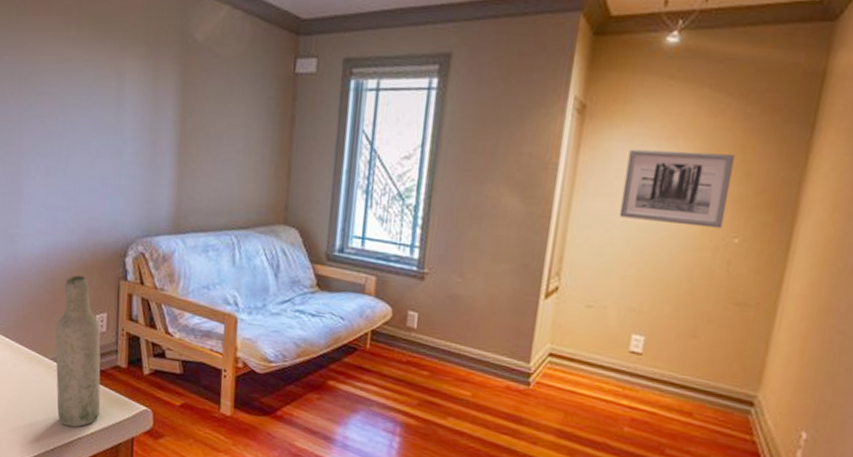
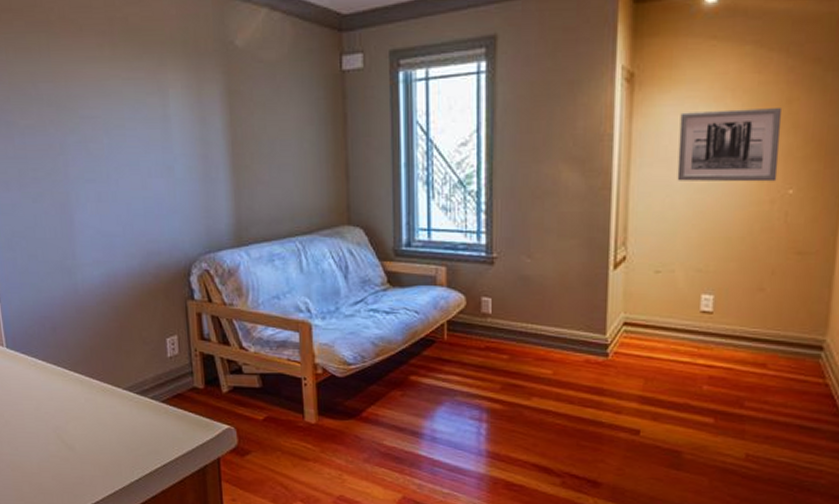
bottle: present [55,275,101,428] -> none [126,300,182,455]

